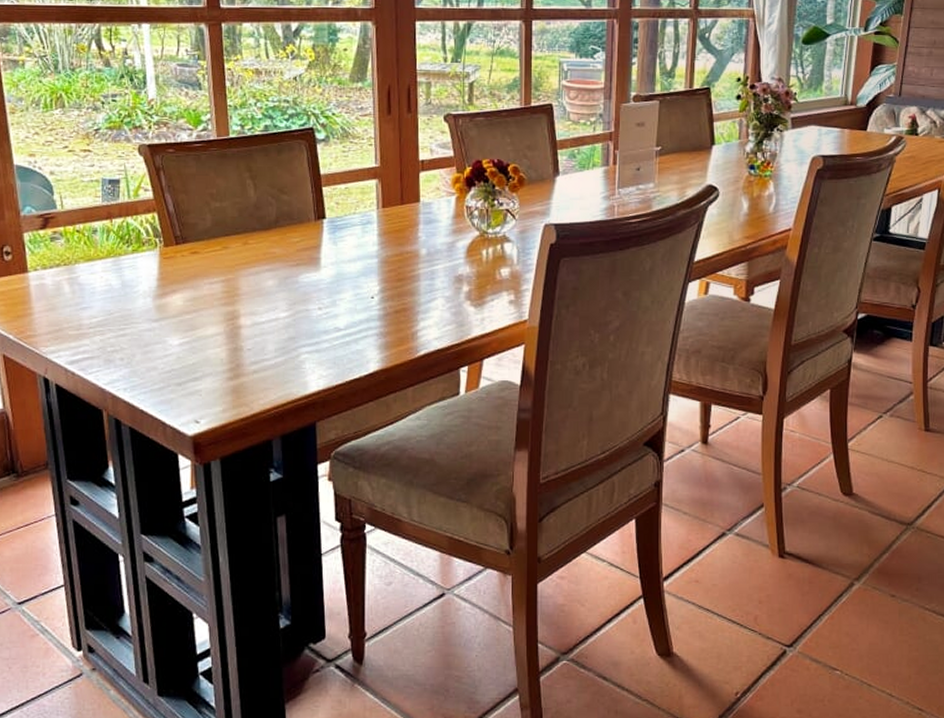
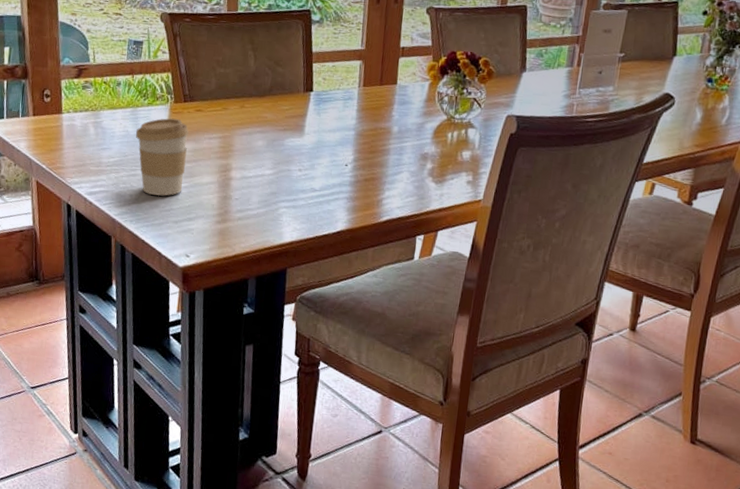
coffee cup: none [121,265,185,356] -> present [136,118,189,196]

